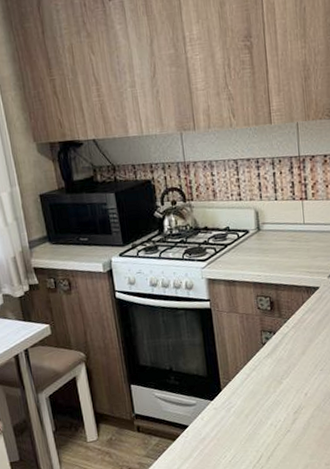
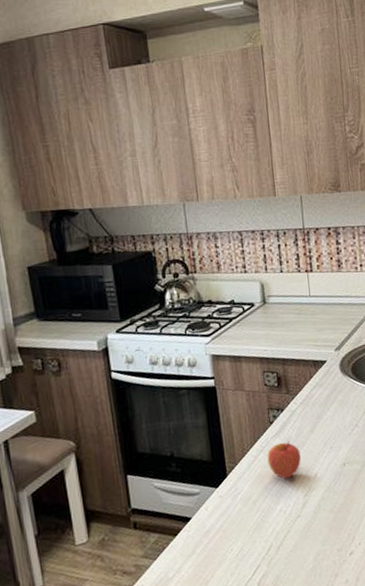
apple: none [259,361,292,397] -> present [267,441,301,480]

